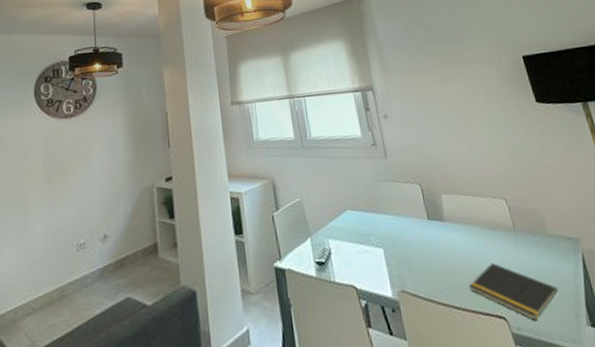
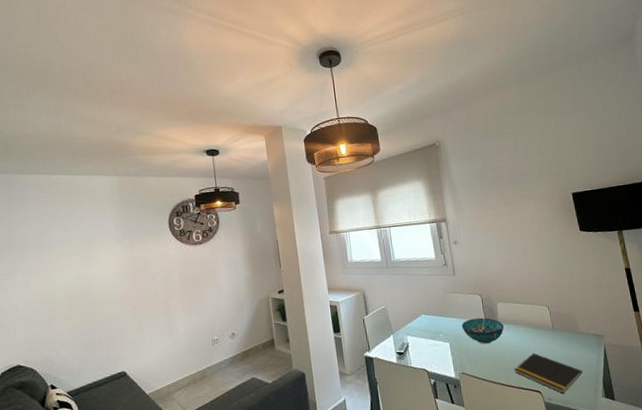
decorative bowl: none [398,214,452,251] -> present [461,317,504,345]

